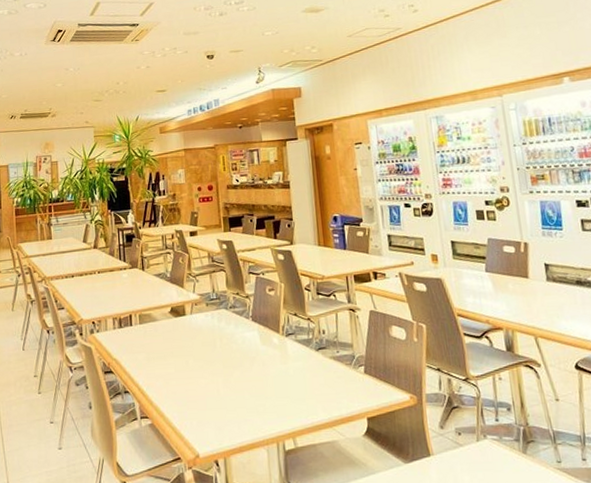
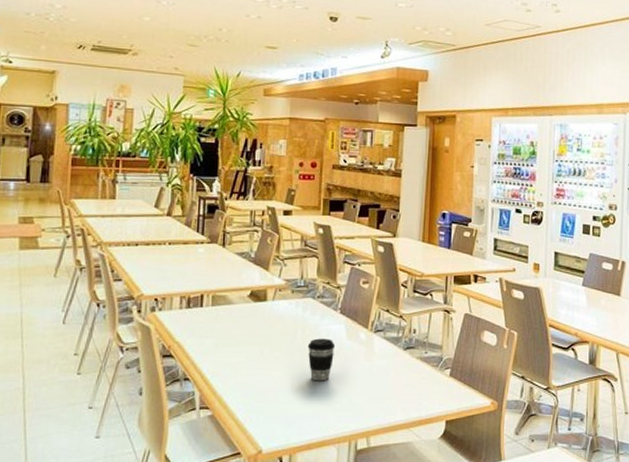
coffee cup: none [227,345,252,387] -> present [307,338,335,381]

